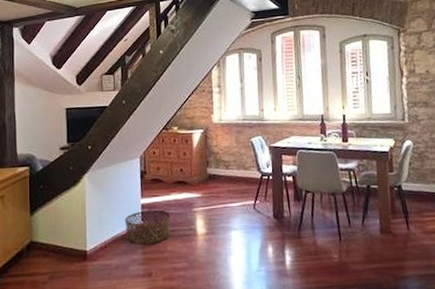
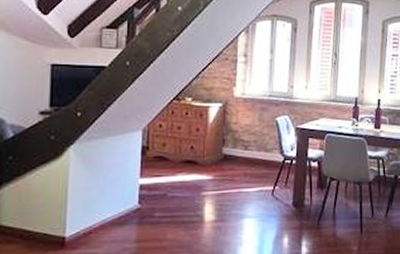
basket: present [124,209,171,244] -> none [117,191,175,231]

